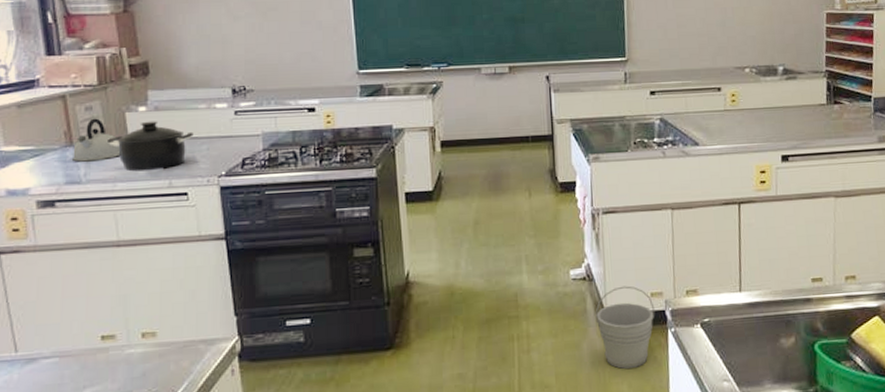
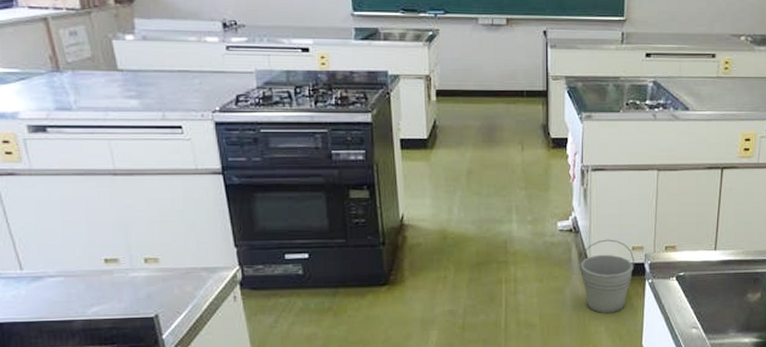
kettle: present [73,118,121,162] -> none [60,44,111,89]
saucepan: present [108,121,194,172] -> none [96,51,185,102]

